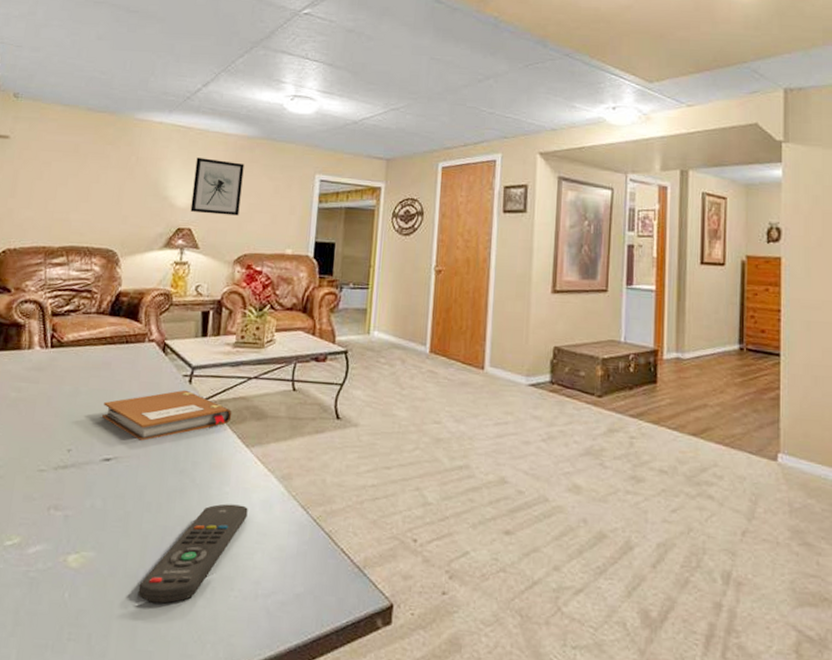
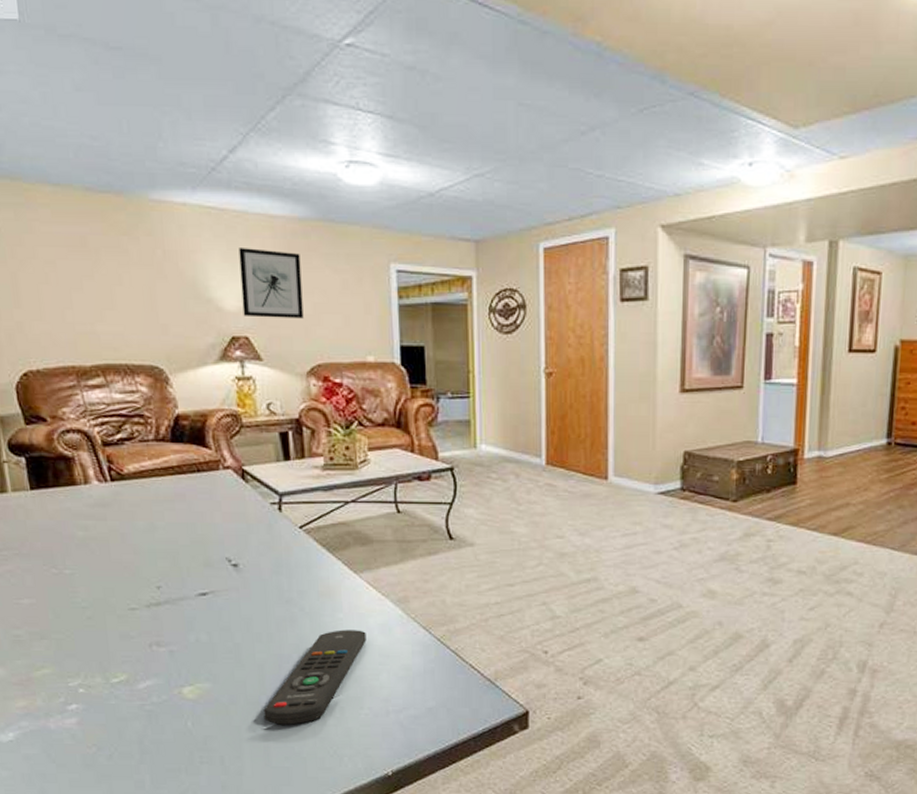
notebook: present [102,390,232,441] -> none [186,518,334,573]

